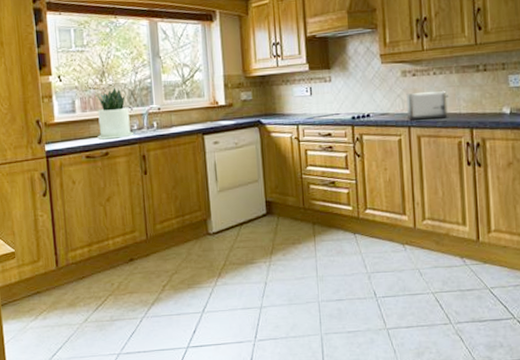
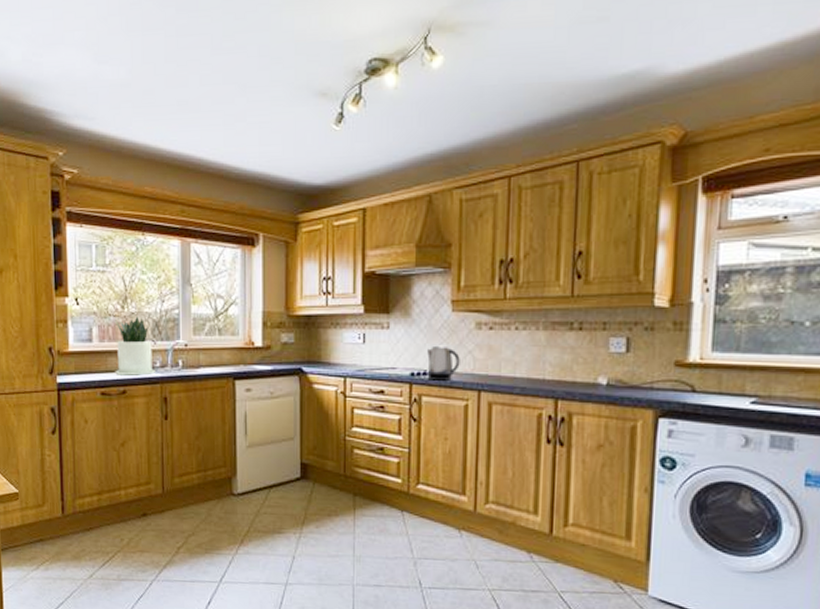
kettle: none [364,92,392,122] -> present [427,345,460,381]
toaster: present [406,90,448,121] -> none [479,349,531,385]

